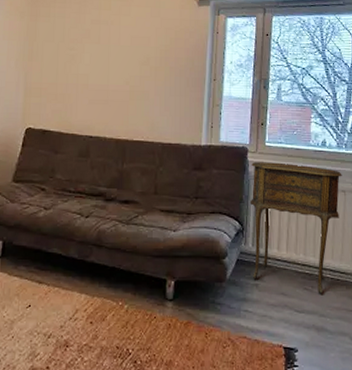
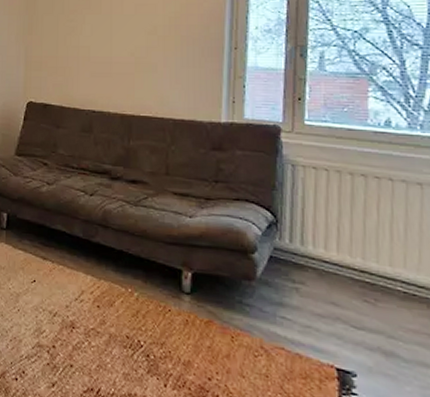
side table: present [249,162,342,294] -> none [285,143,417,310]

